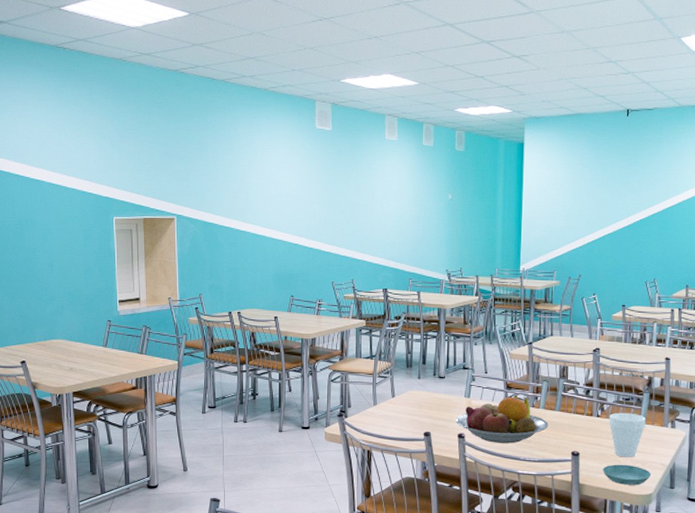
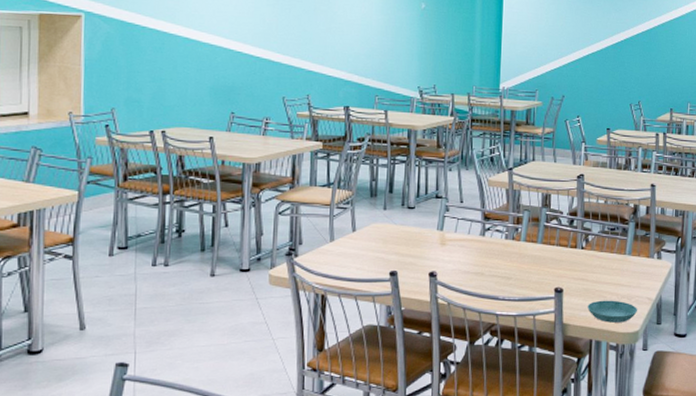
fruit bowl: present [456,394,548,444] -> none [426,226,530,281]
cup: present [608,412,646,458] -> none [593,243,631,292]

